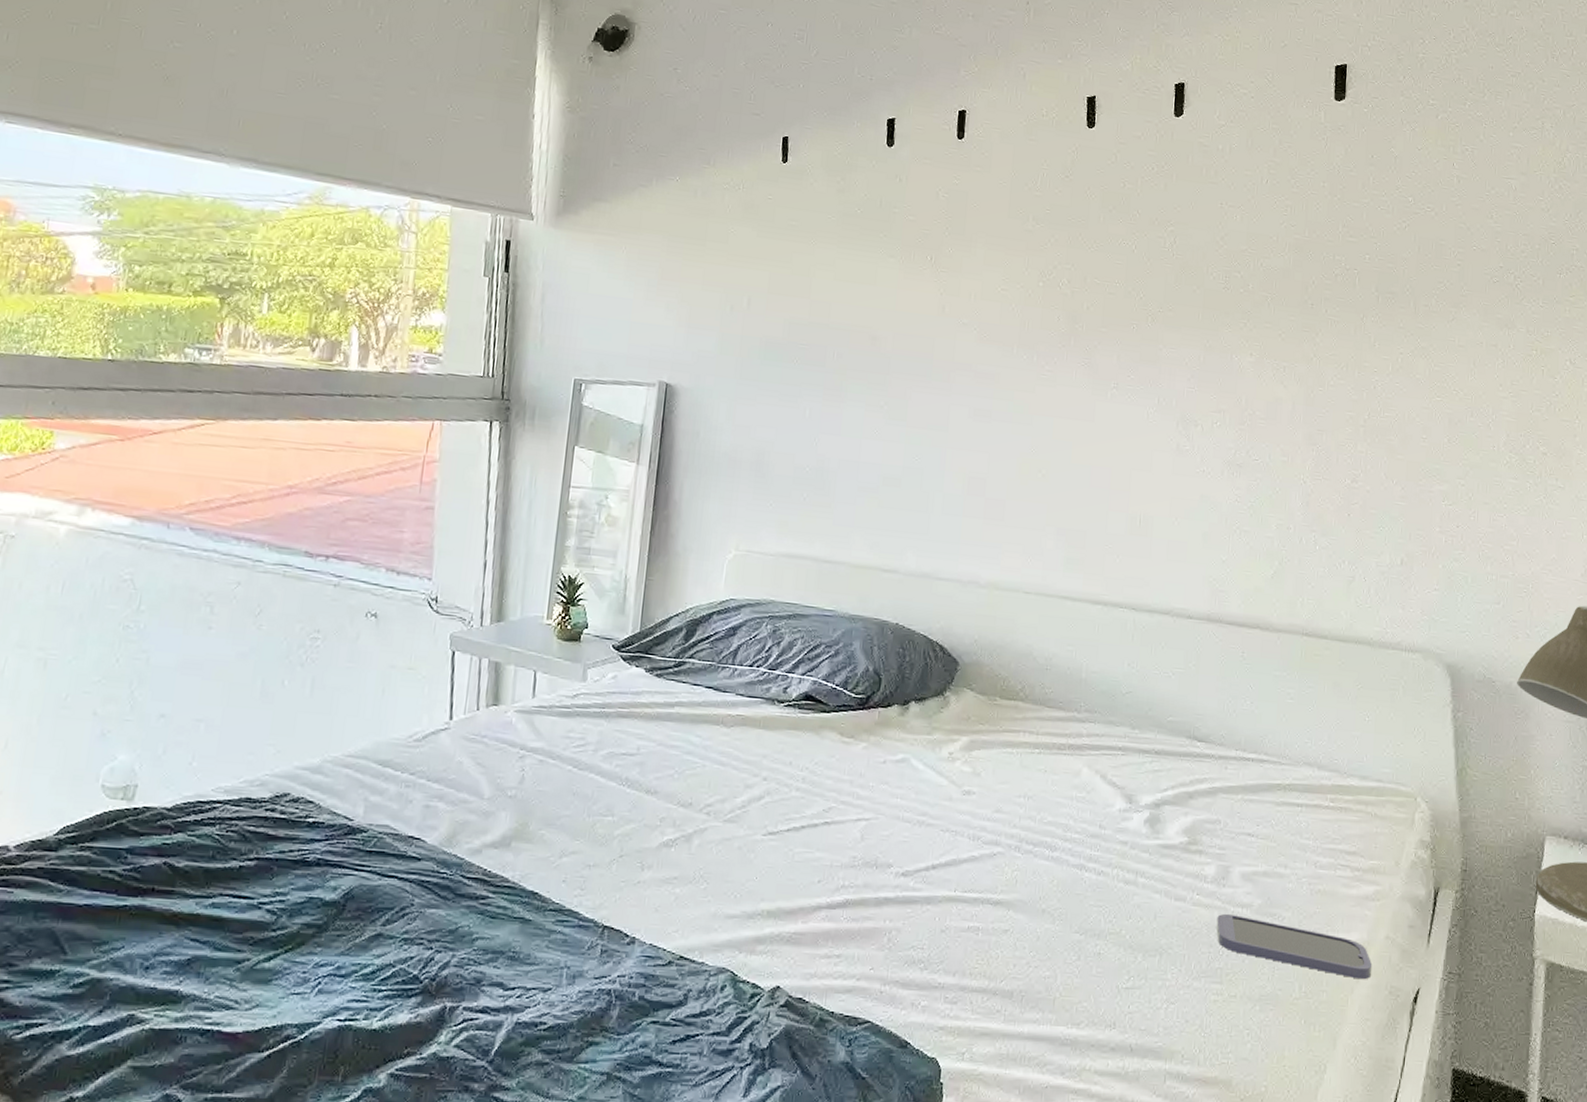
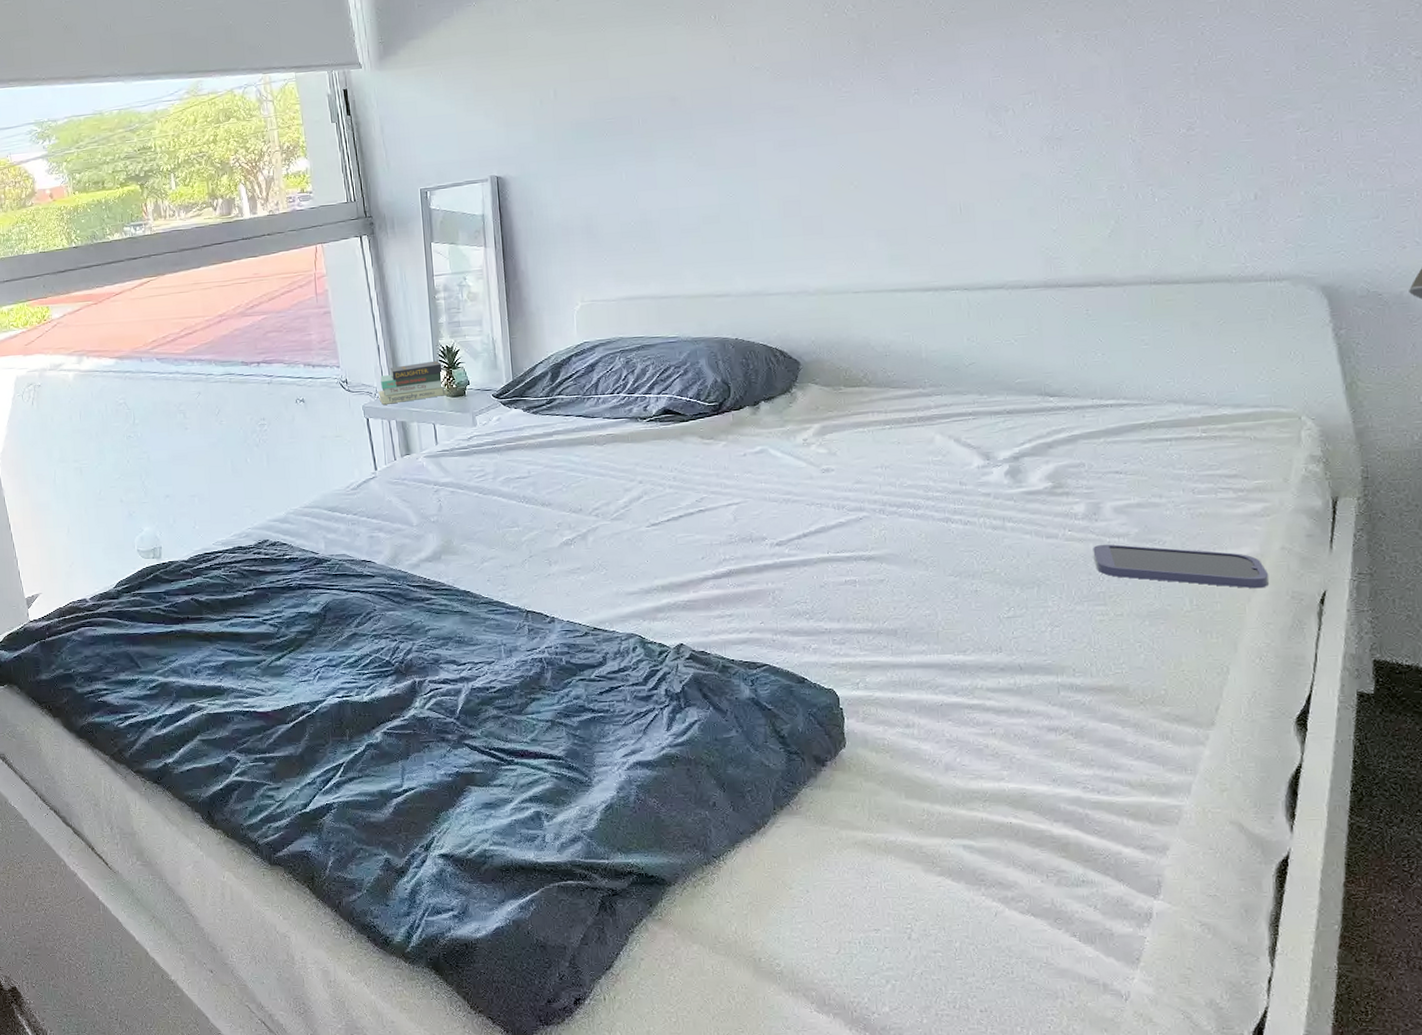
books: none [473,590,561,638] -> present [378,360,449,405]

